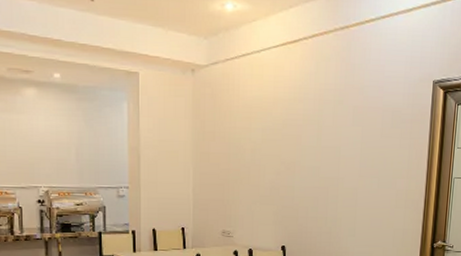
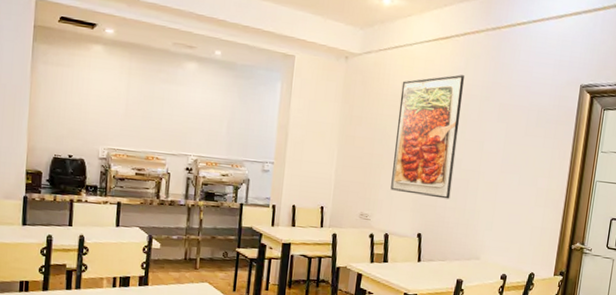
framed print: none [251,79,316,209] -> present [390,75,464,199]

